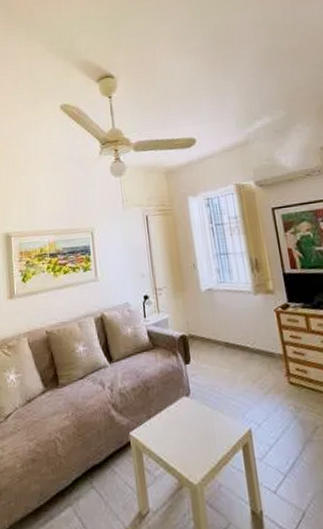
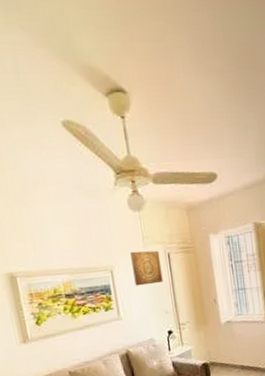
wall art: none [110,213,141,248] -> present [130,250,163,286]

